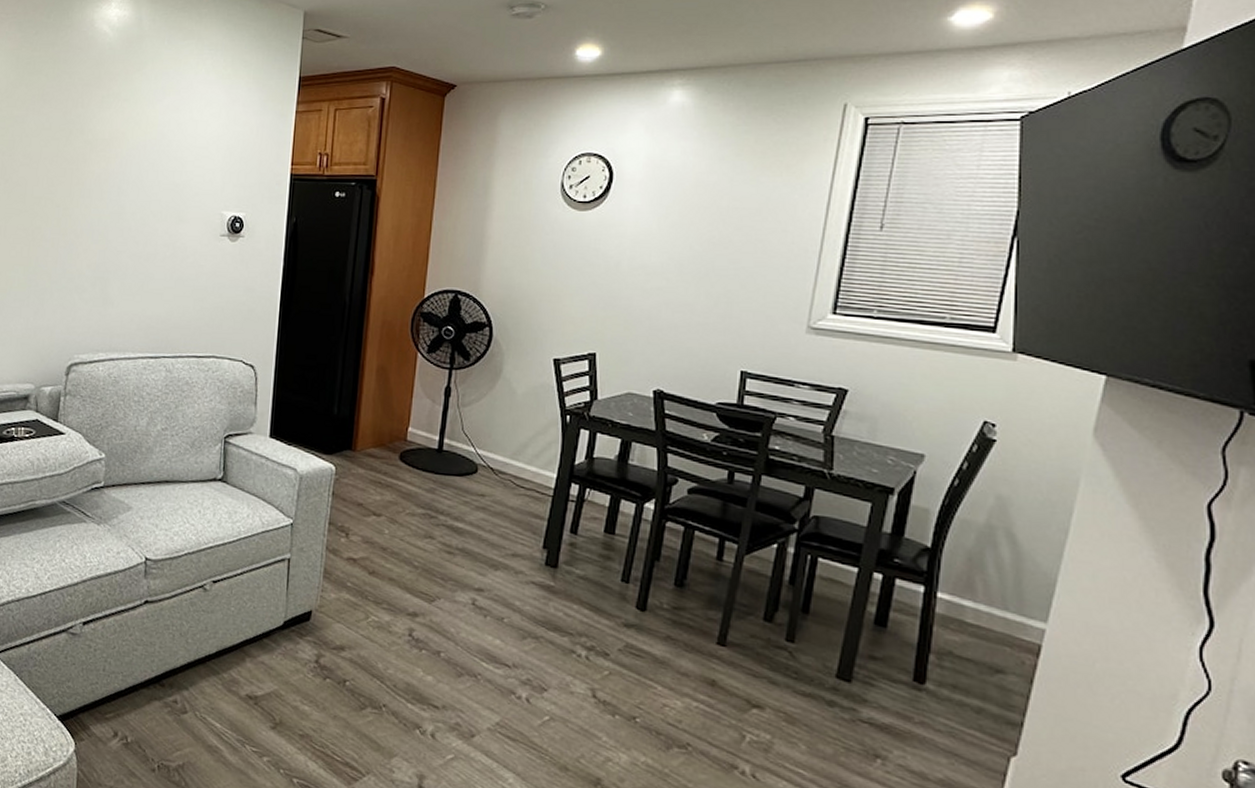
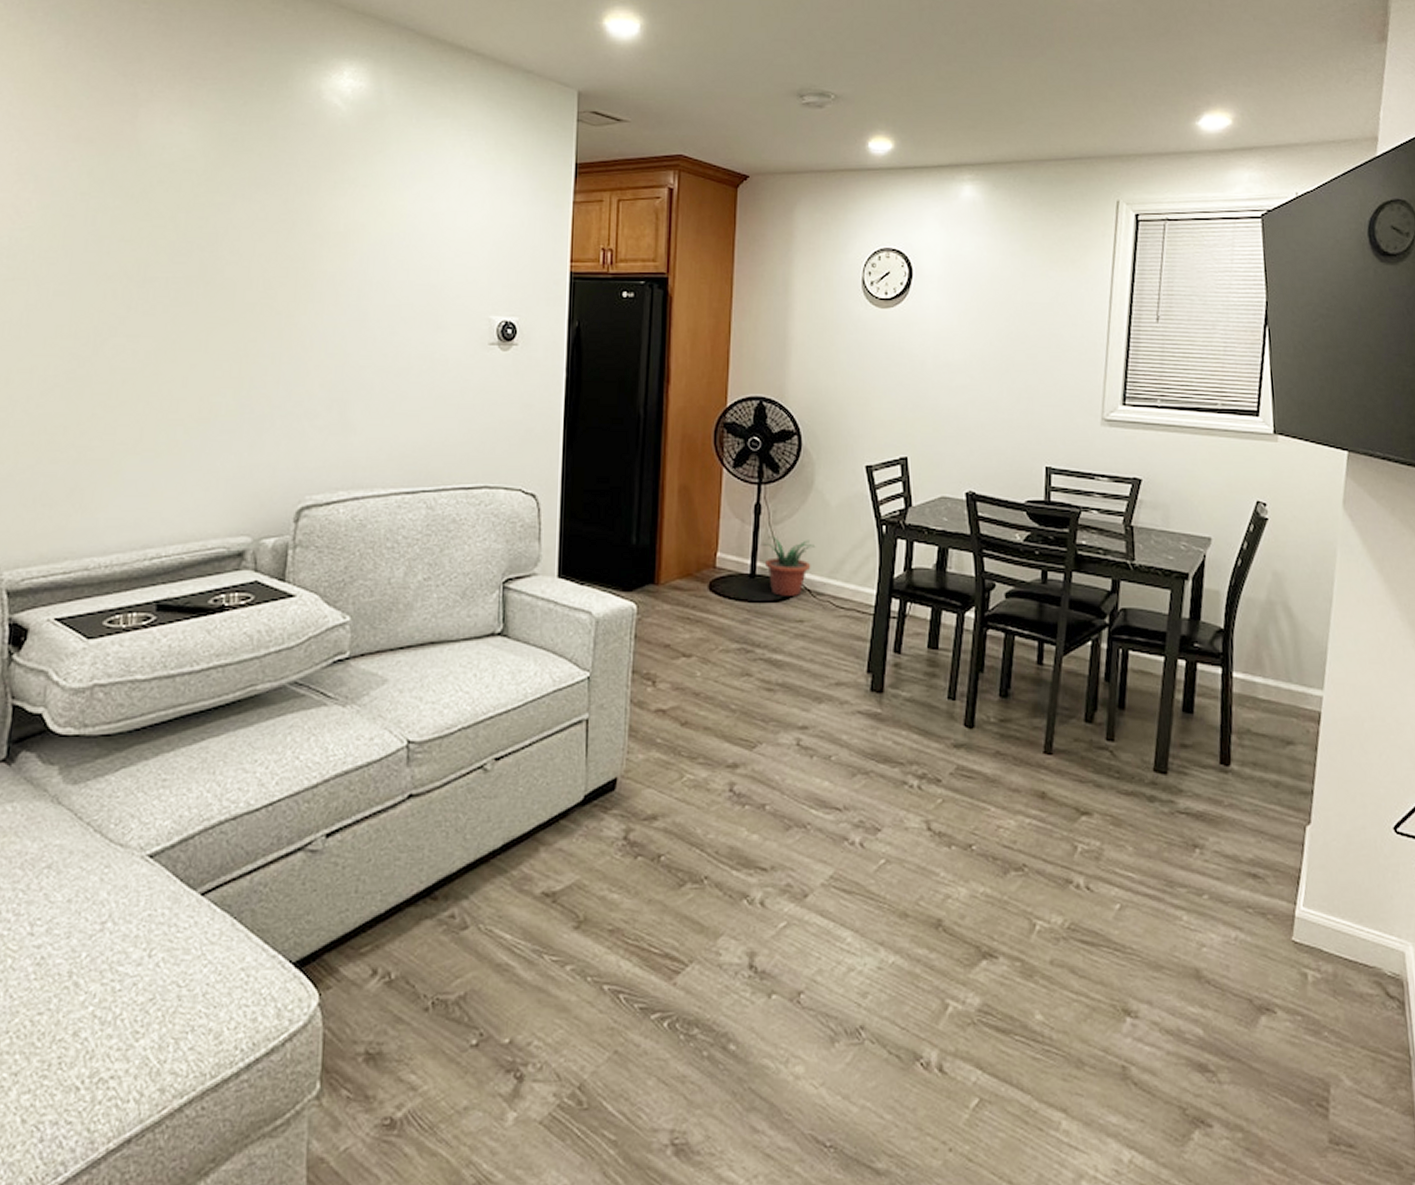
potted plant: none [449,417,501,473] -> present [761,536,816,596]

